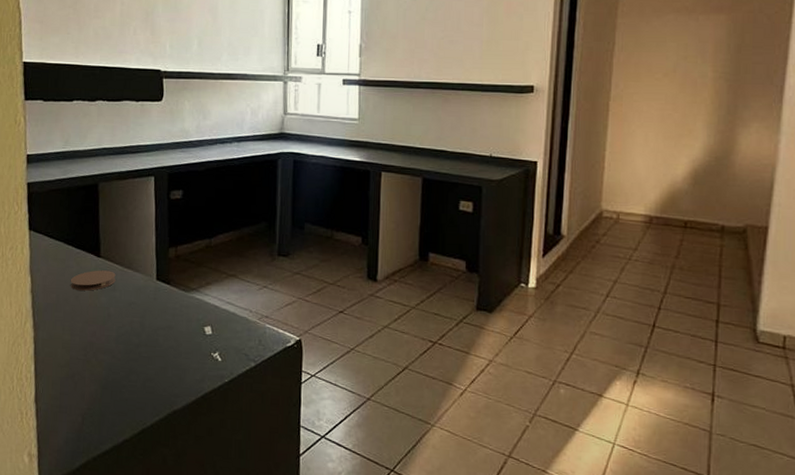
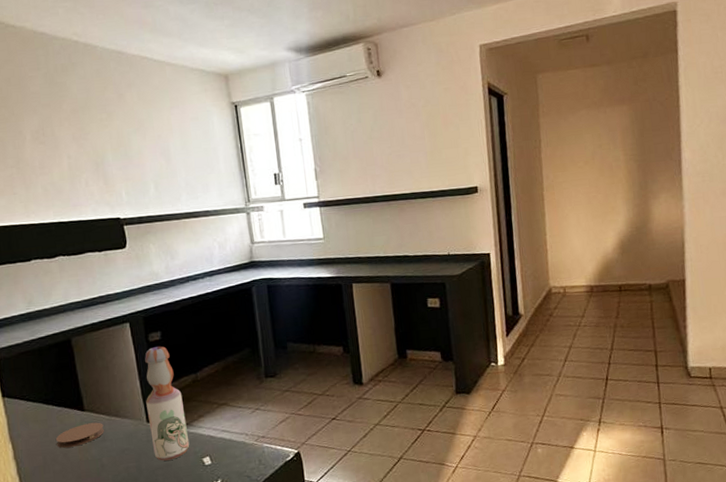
bottle: none [158,204,194,323] -> present [145,346,190,461]

